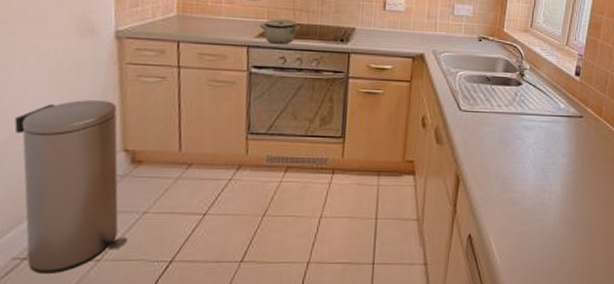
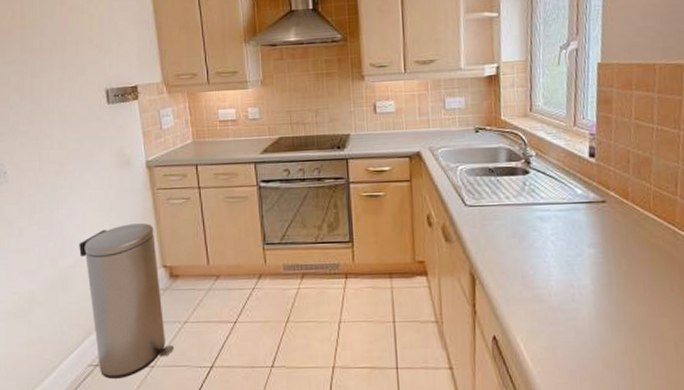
saucepan: present [259,19,300,44] -> none [263,134,299,158]

